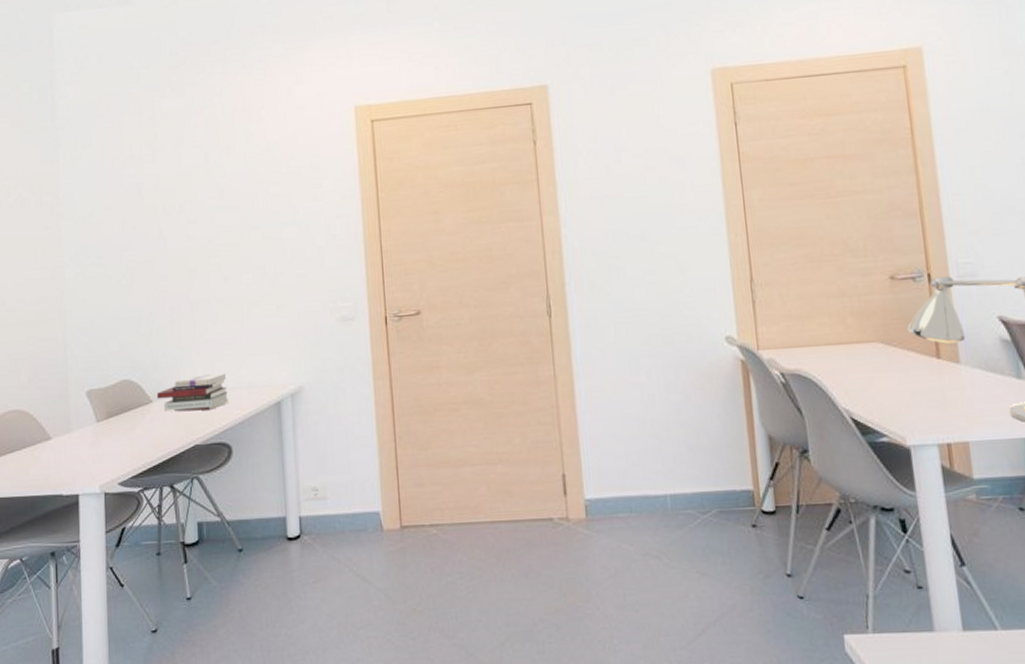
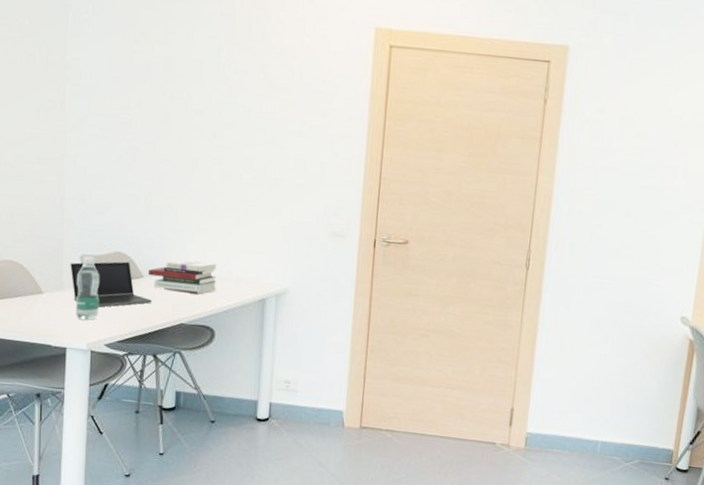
laptop computer: none [77,388,164,443] -> present [70,261,152,307]
bottle: none [85,389,110,460] -> present [76,256,100,320]

